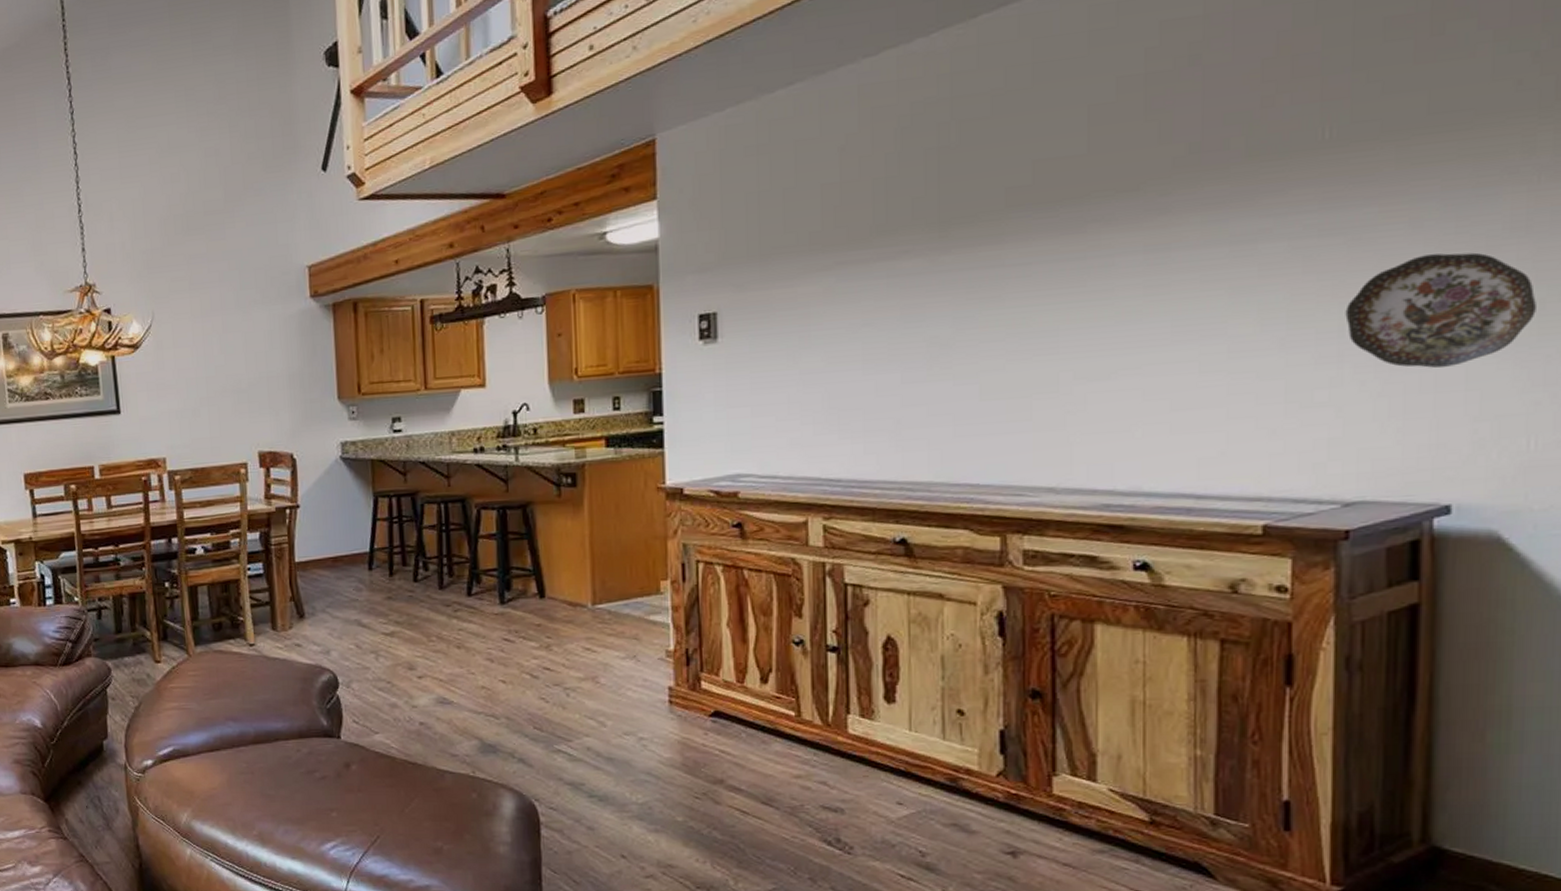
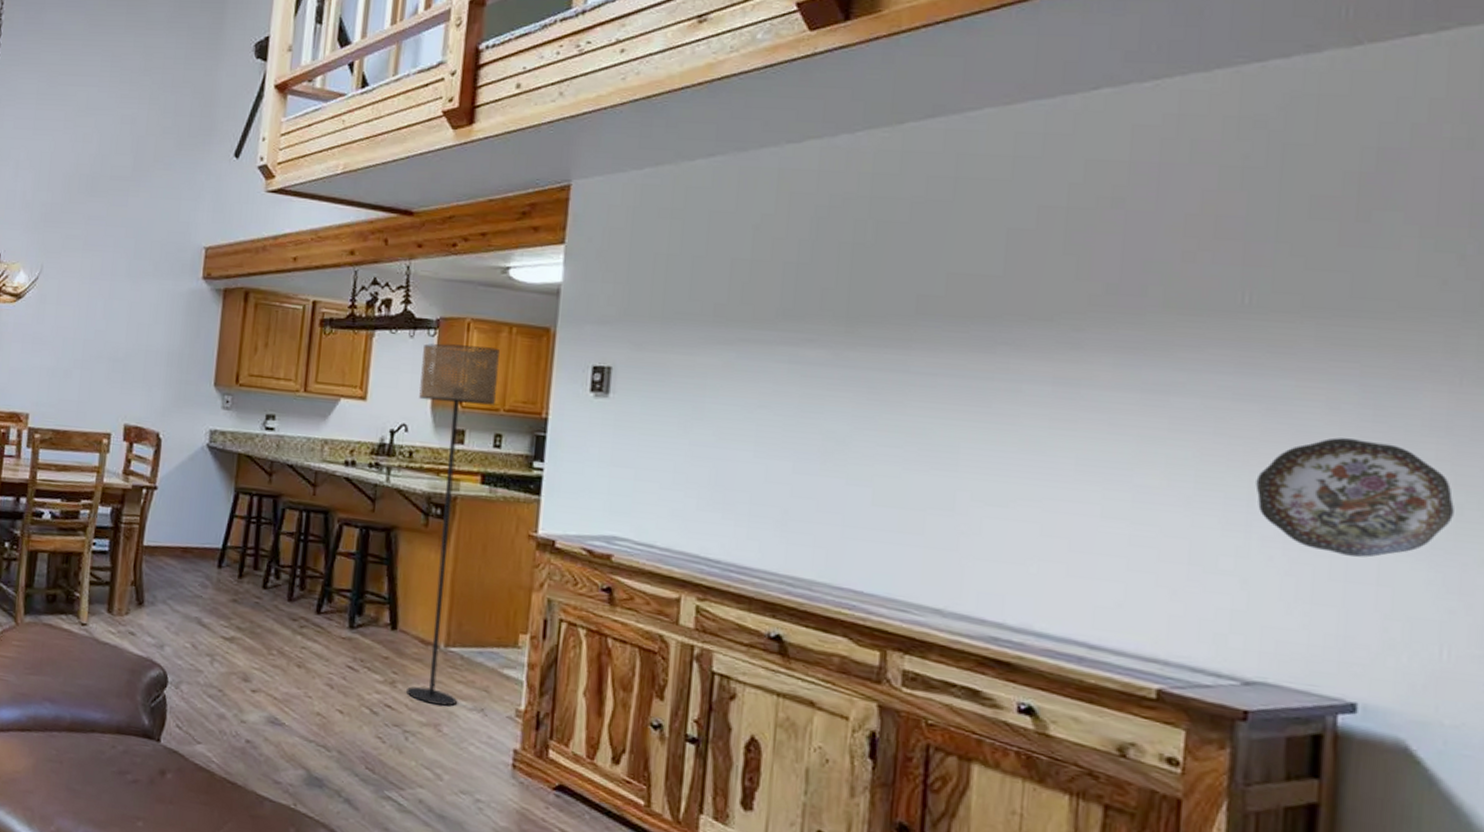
floor lamp: none [533,314,610,659] -> present [406,343,500,706]

